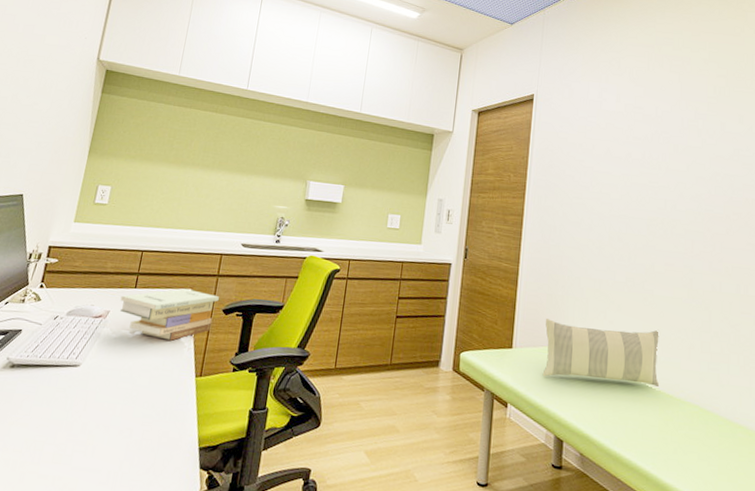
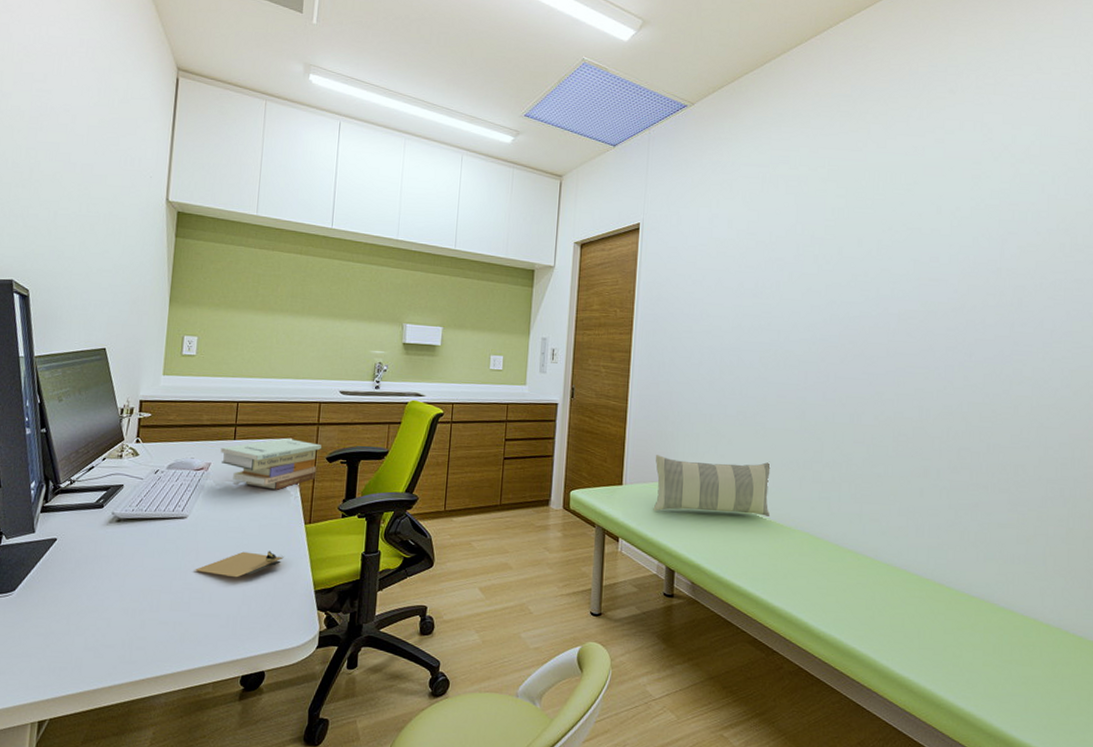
clipboard: none [80,403,172,431] -> present [194,550,284,578]

